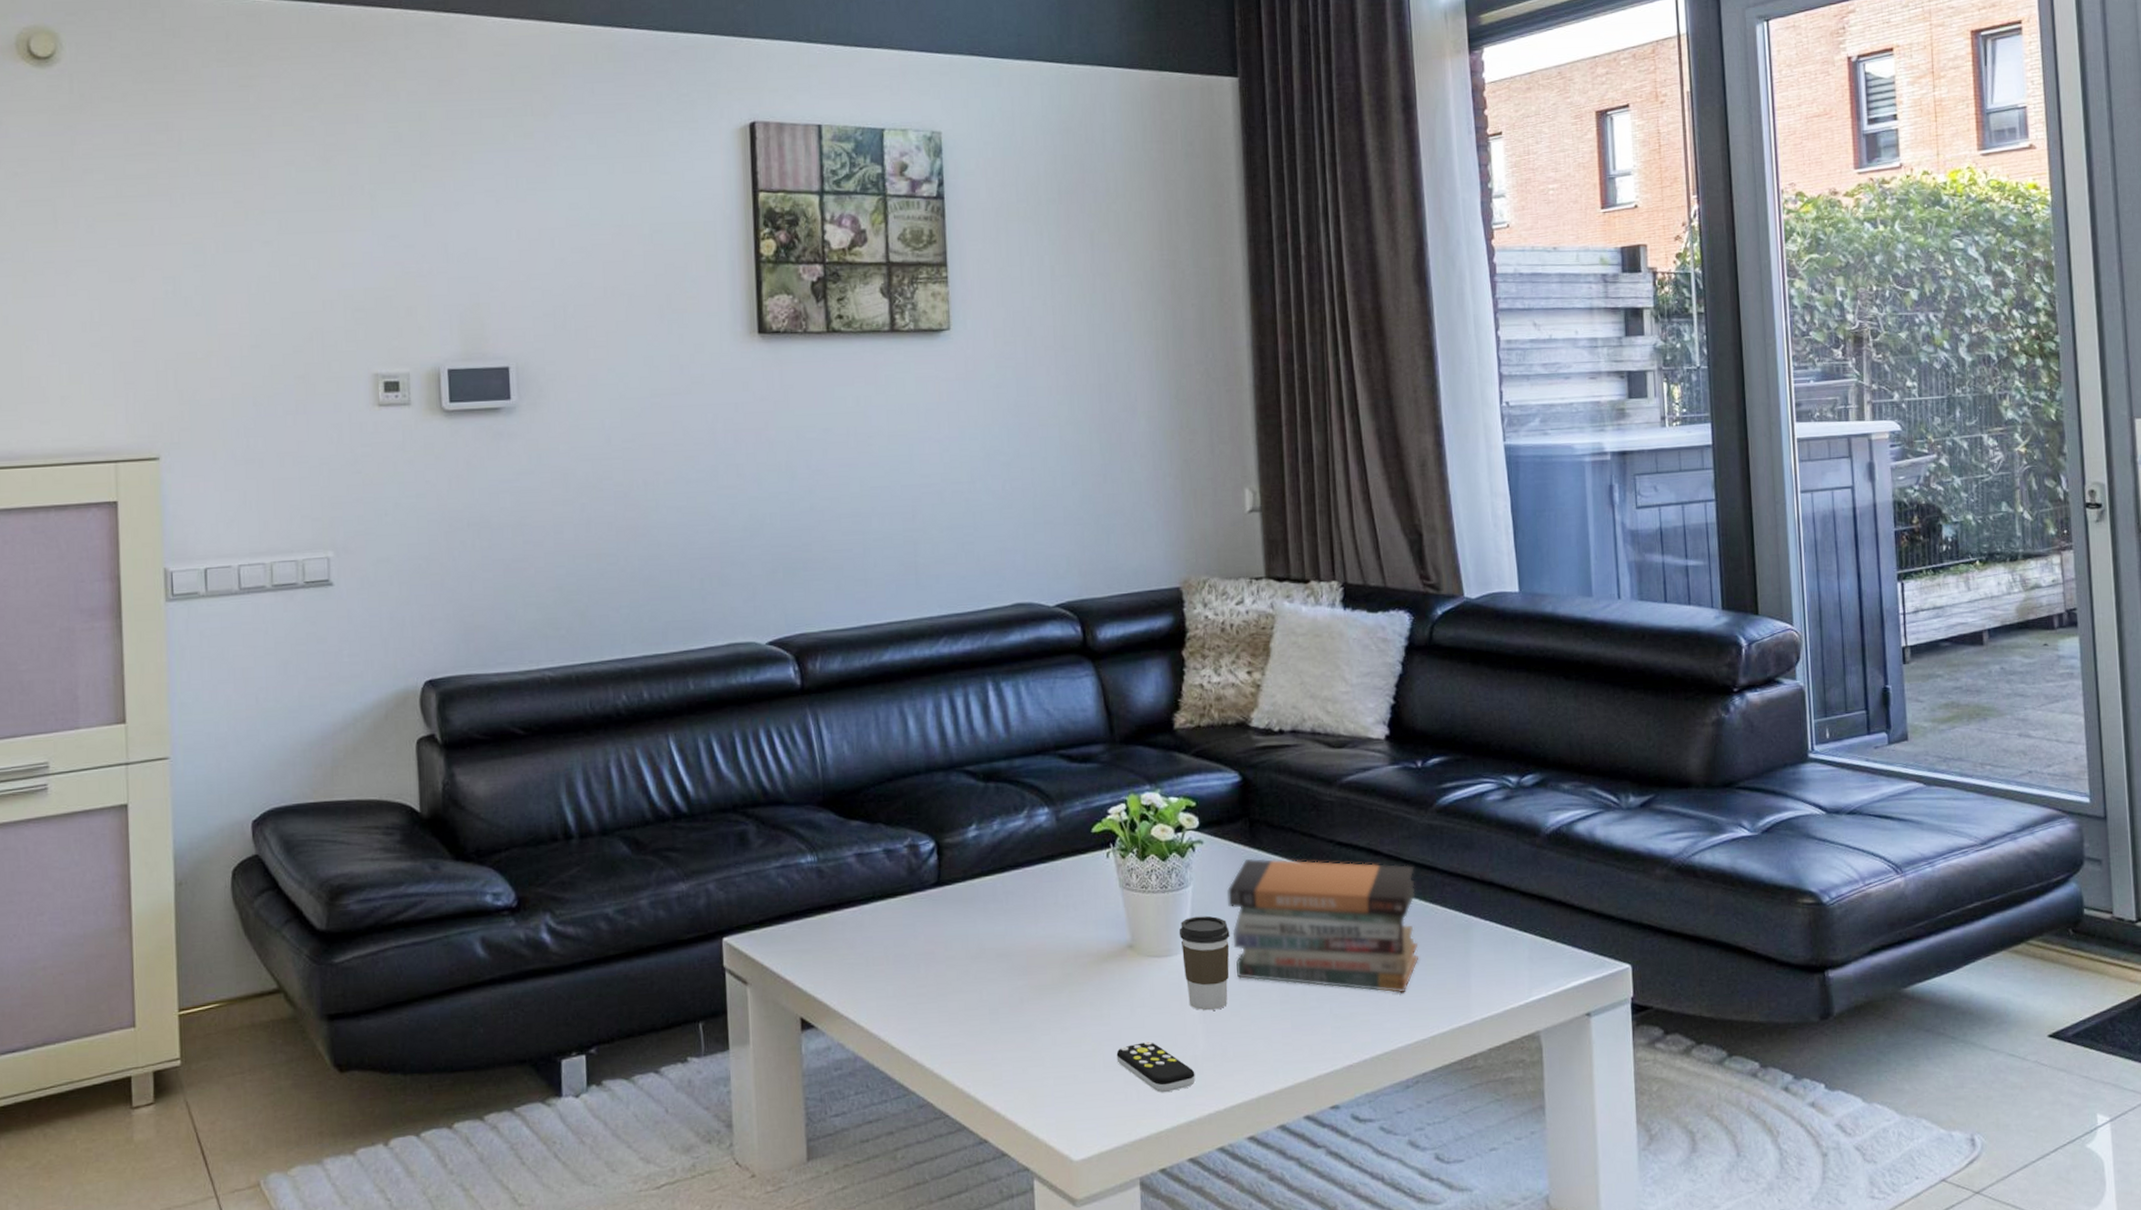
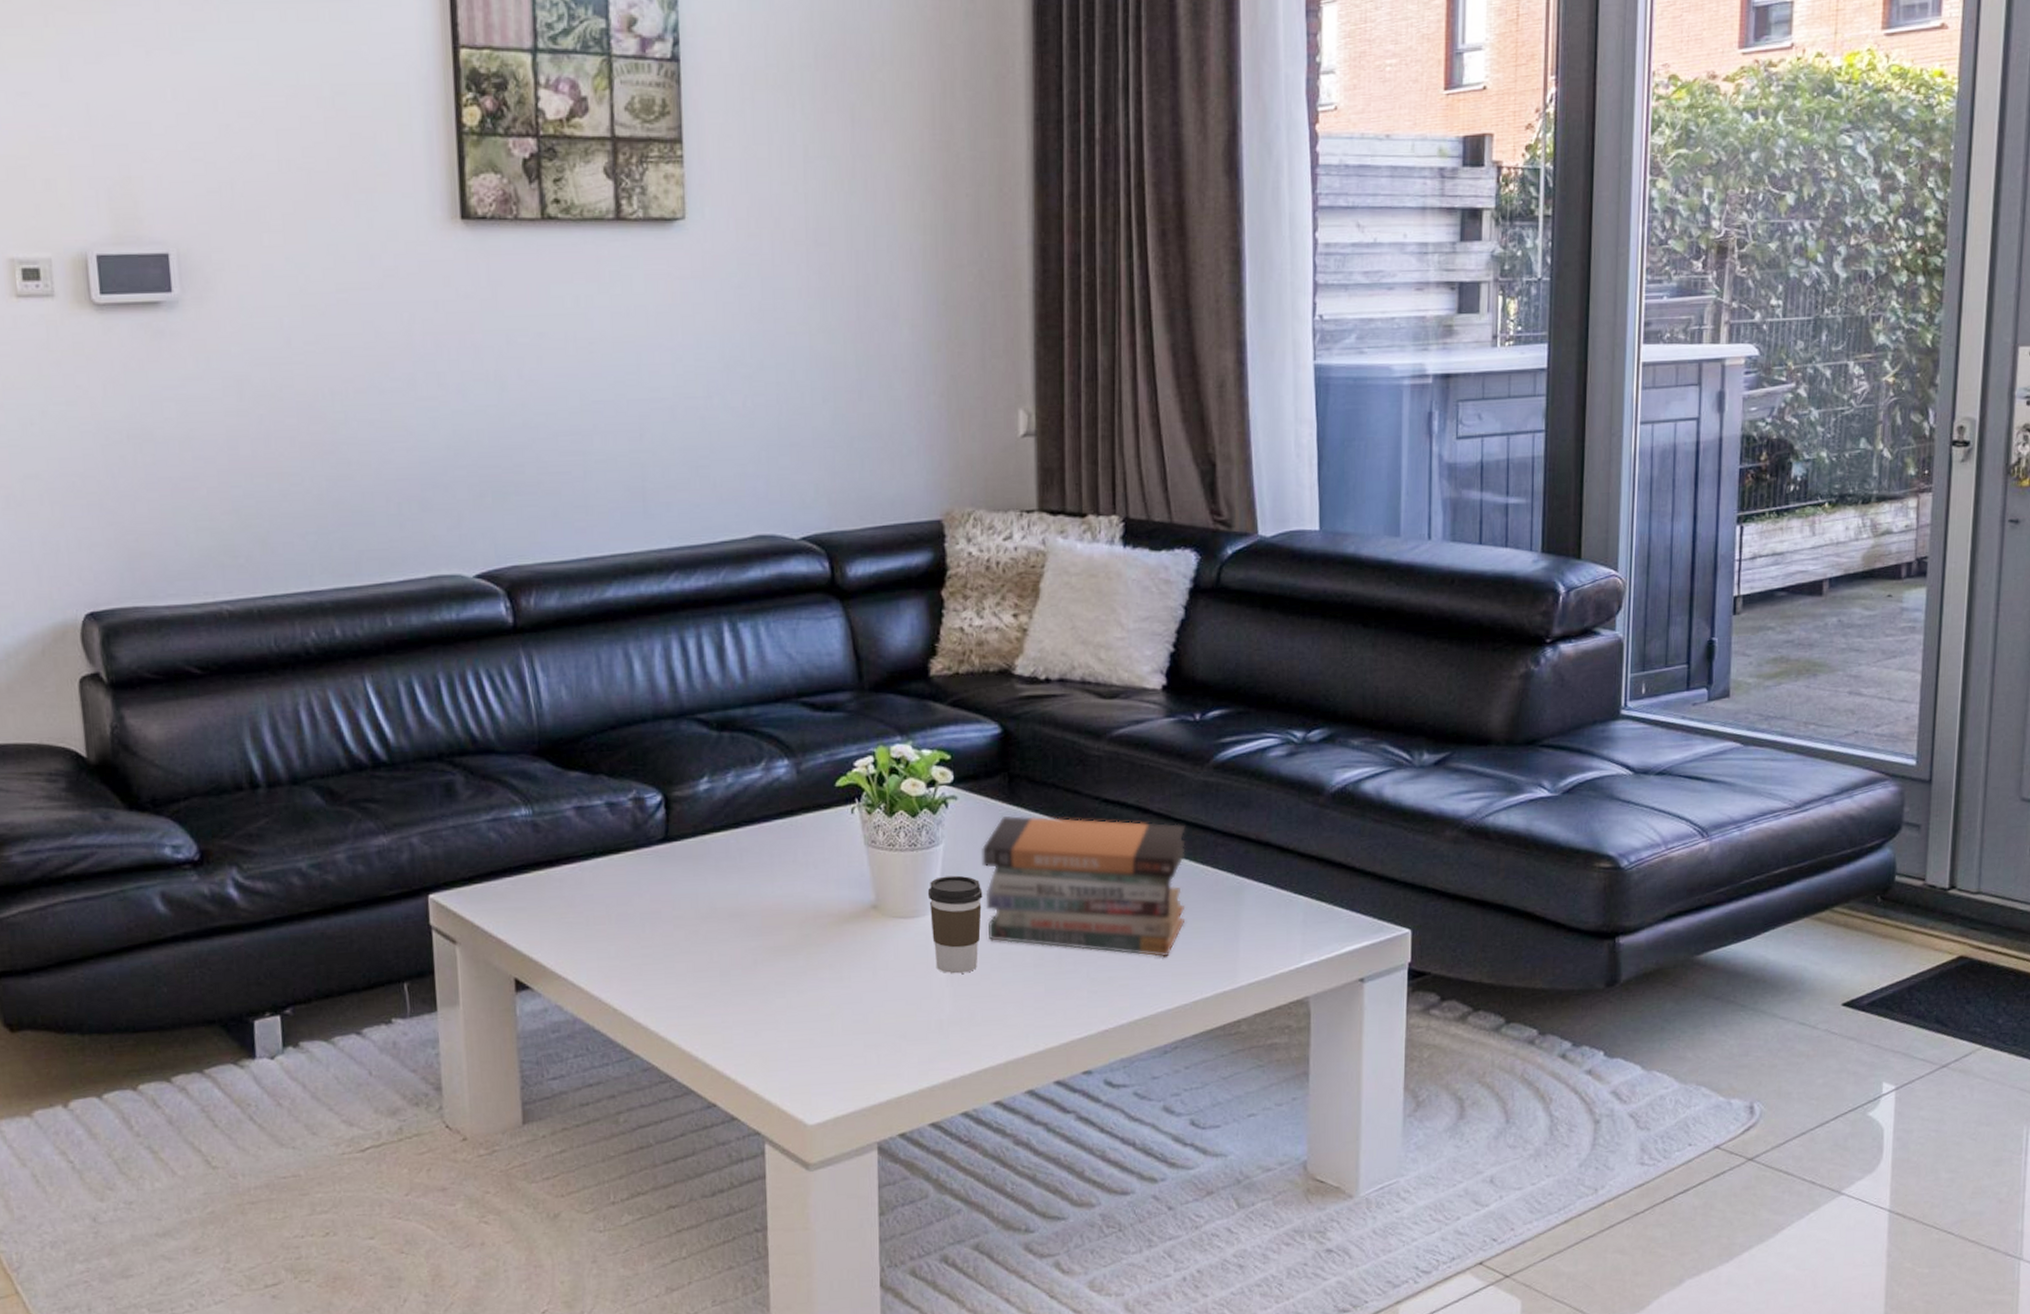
remote control: present [1116,1041,1196,1093] -> none [856,1004,940,1058]

